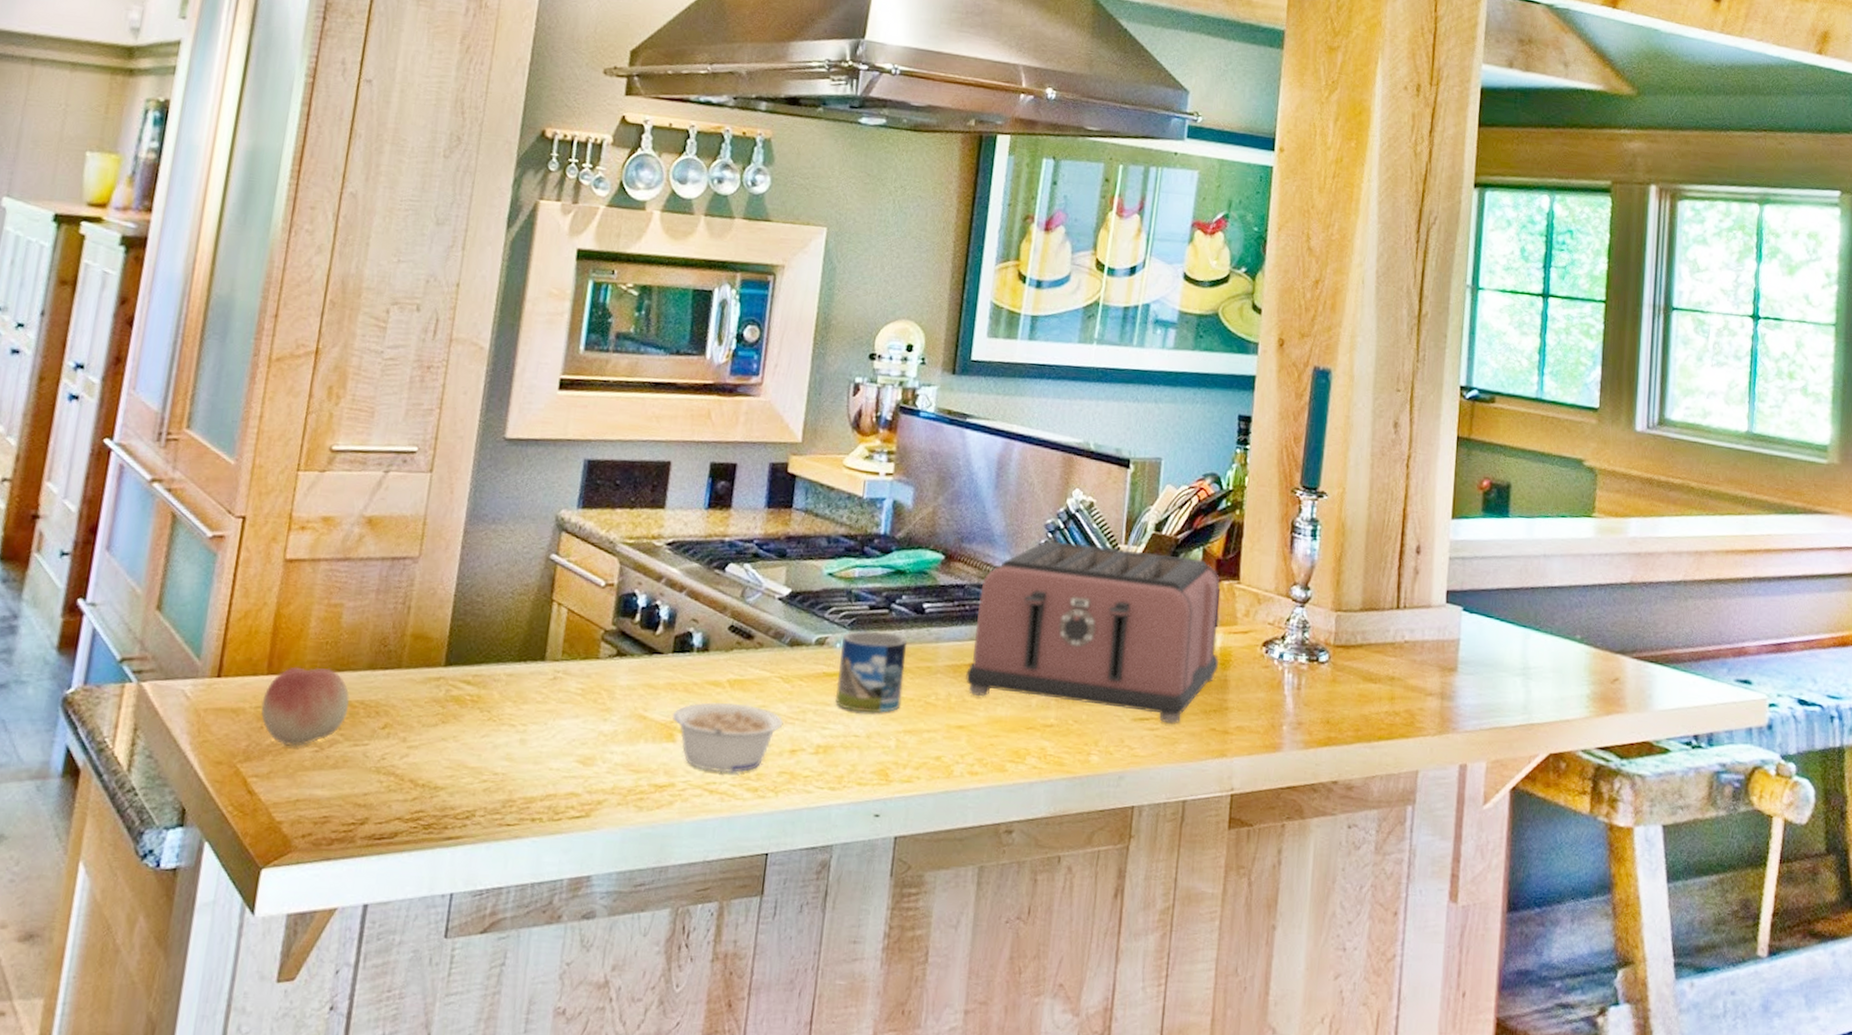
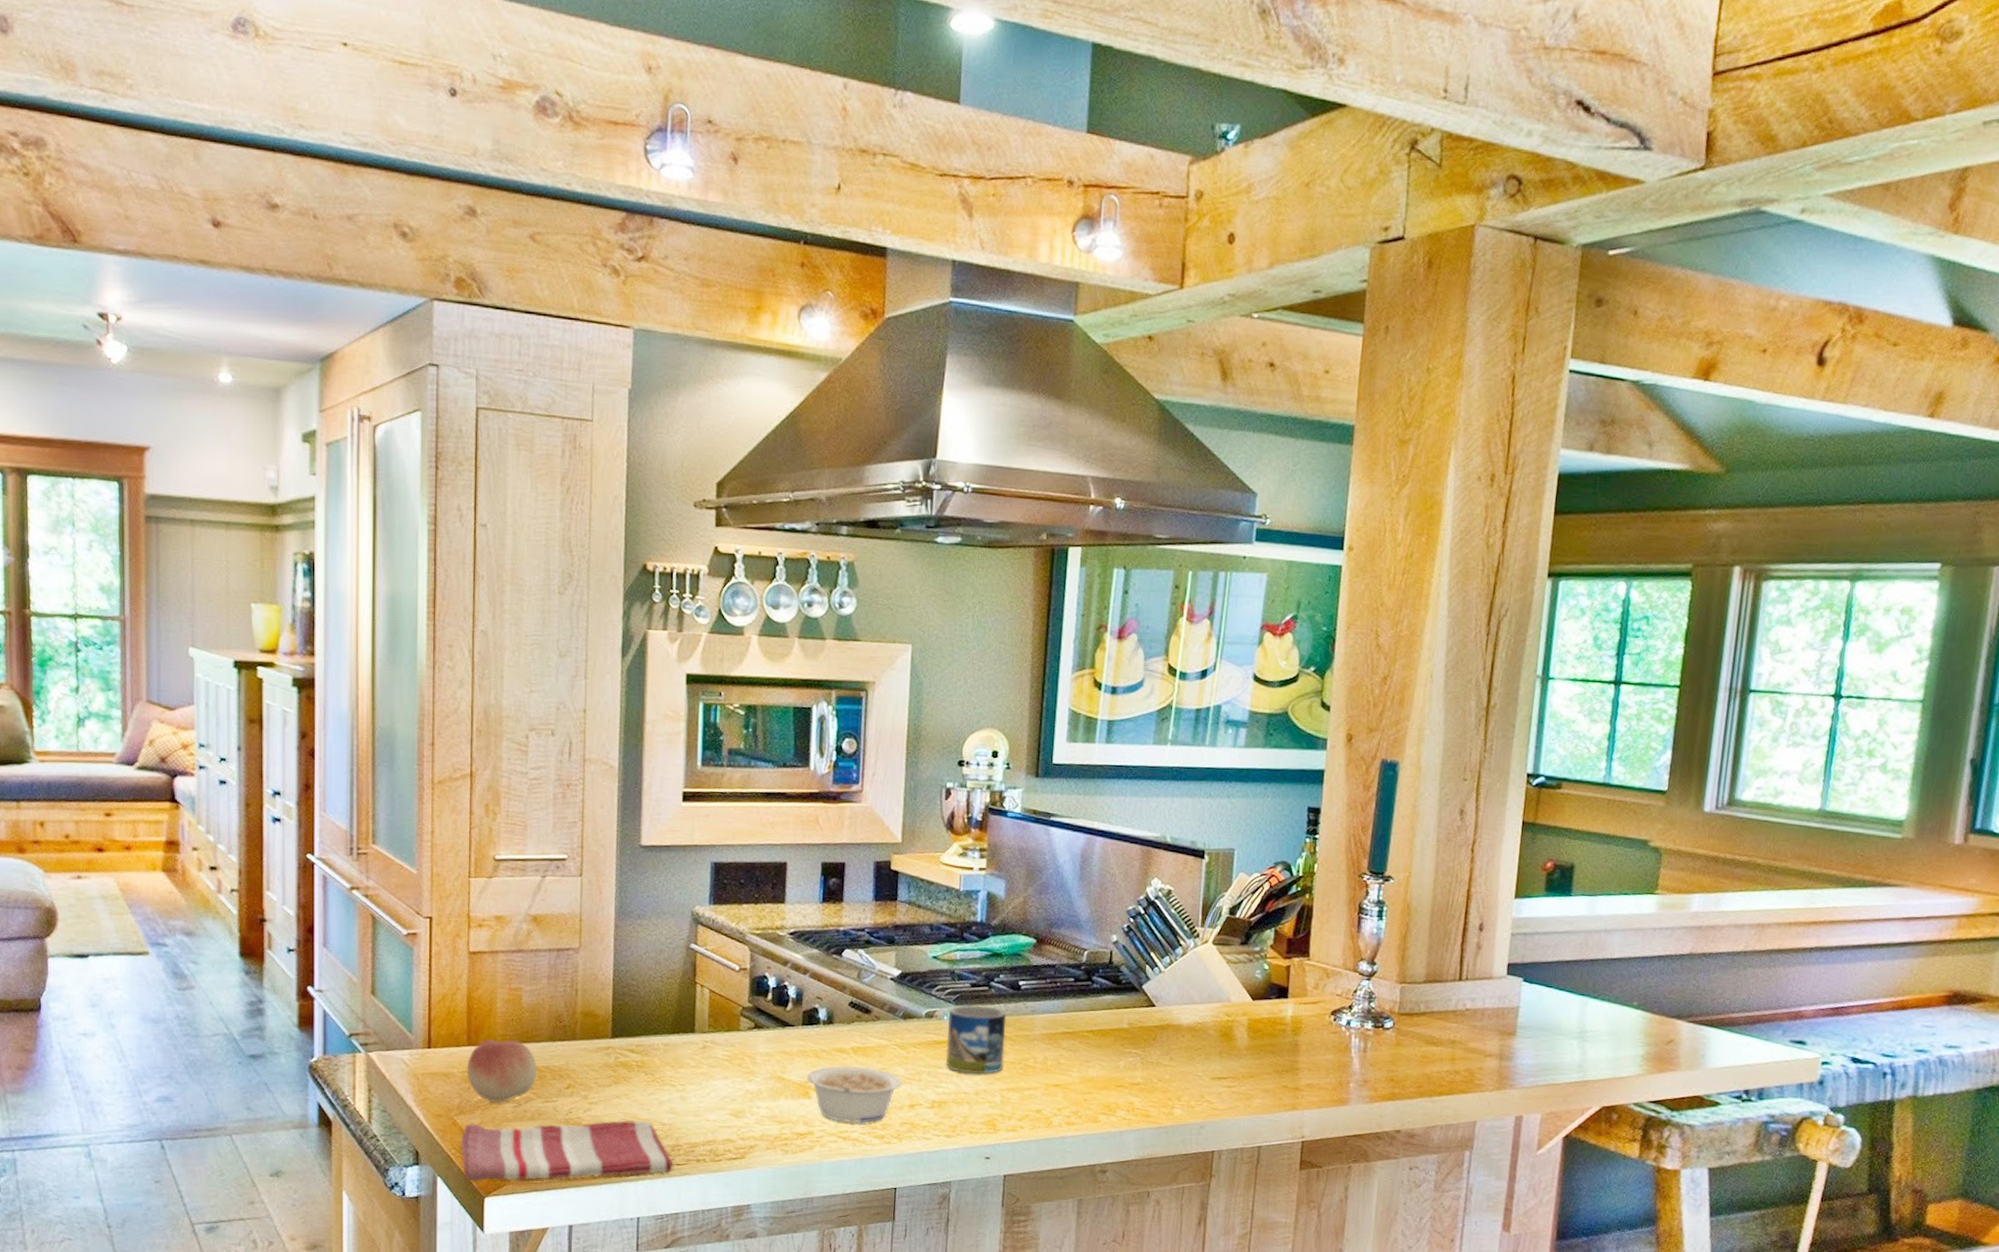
dish towel: none [239,768,502,848] -> present [461,1120,673,1181]
toaster: present [966,540,1220,724] -> none [1060,925,1291,1083]

